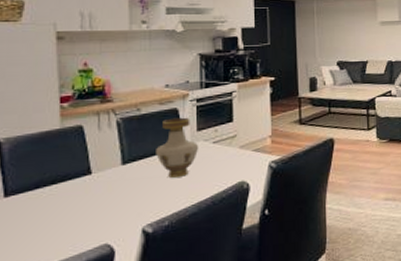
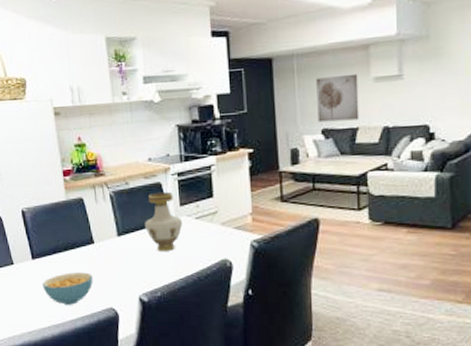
cereal bowl: none [15,206,86,247] -> present [42,272,93,305]
wall art: none [333,18,369,56] -> present [316,73,359,122]

